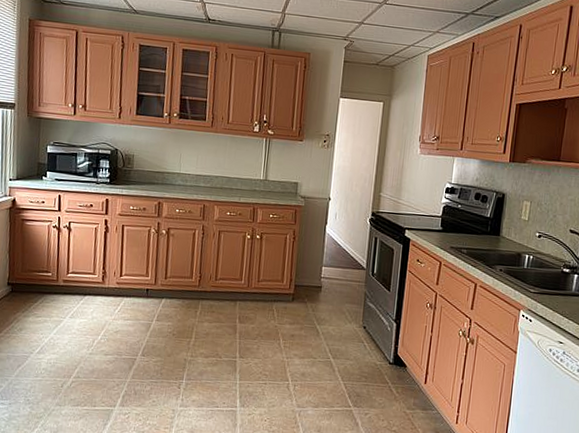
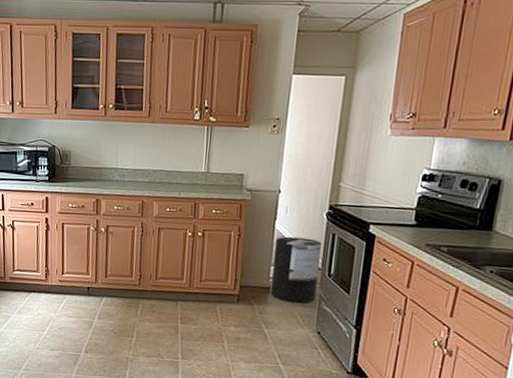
trash can: none [322,239,366,301] -> present [271,236,322,304]

